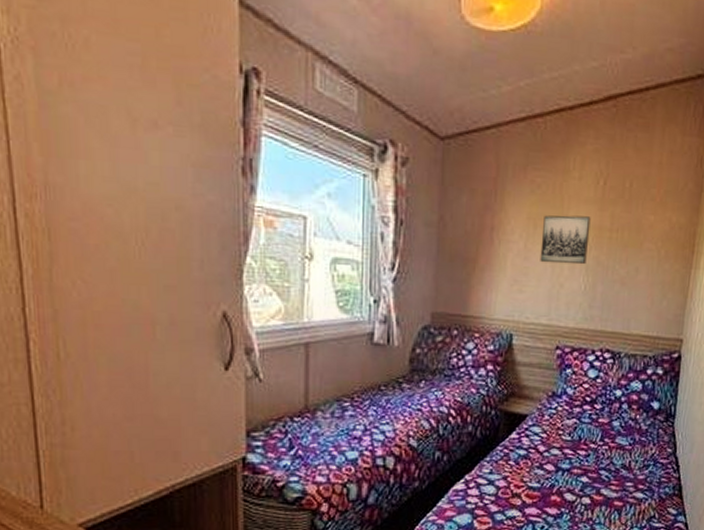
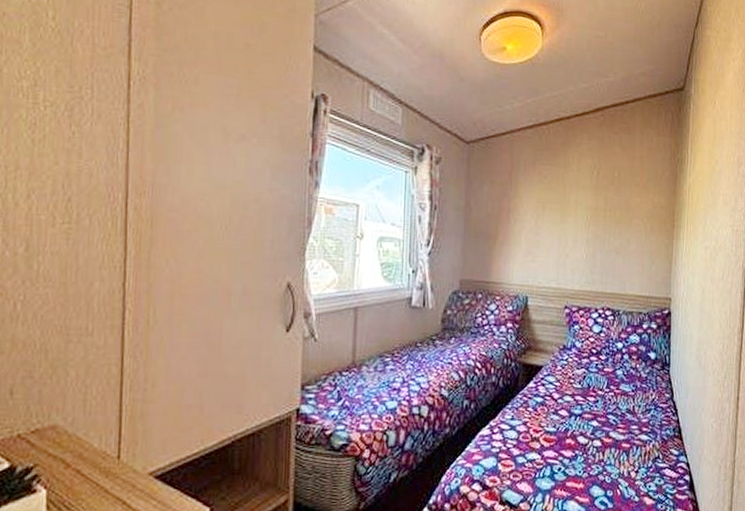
wall art: present [540,215,591,265] -> none [548,199,588,238]

